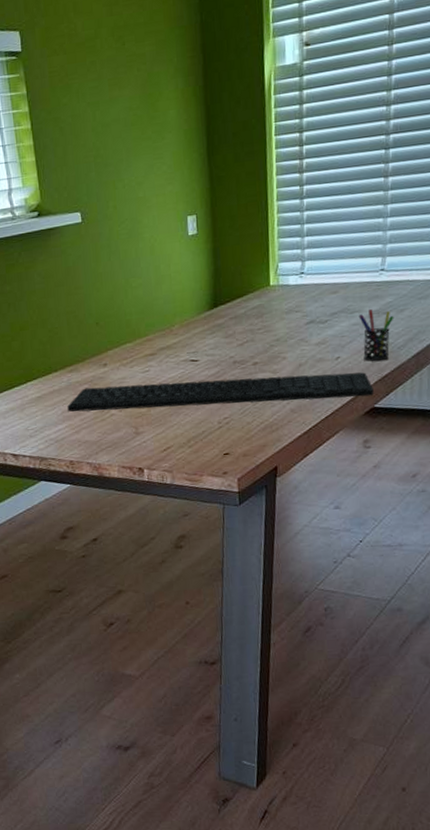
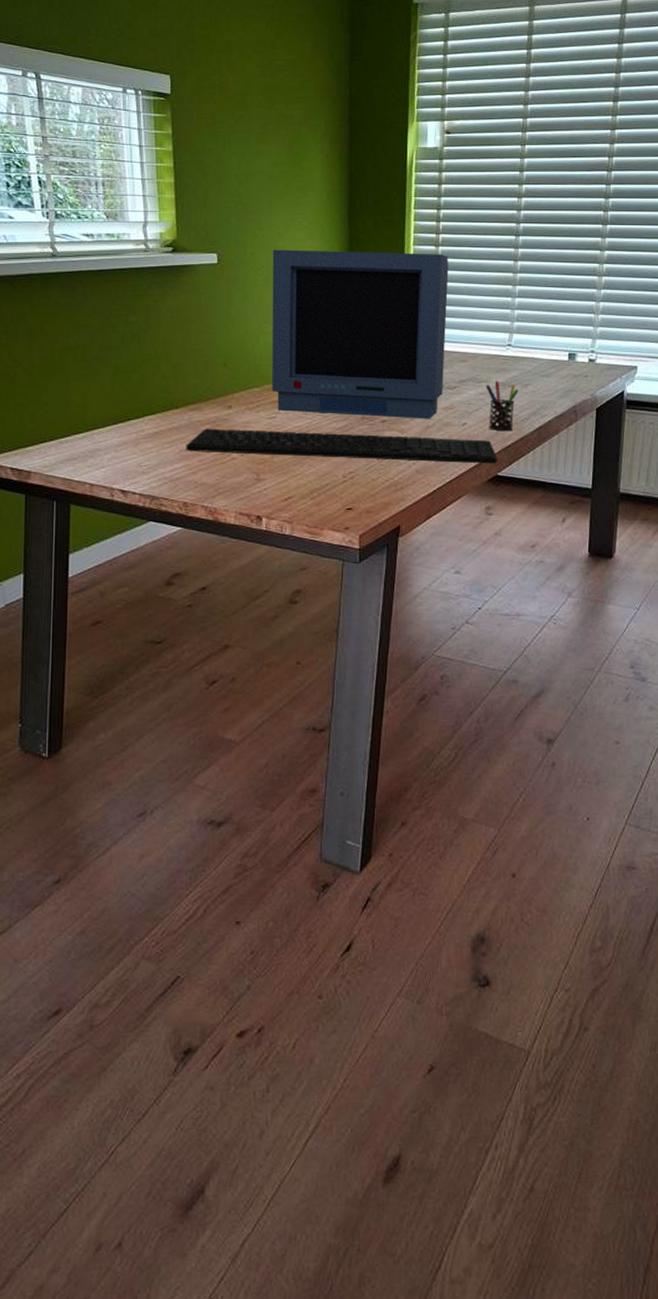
monitor: none [134,181,315,364] -> present [272,249,449,419]

